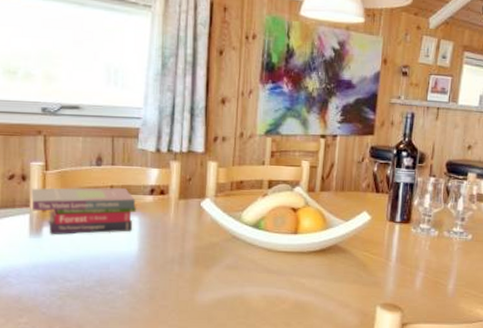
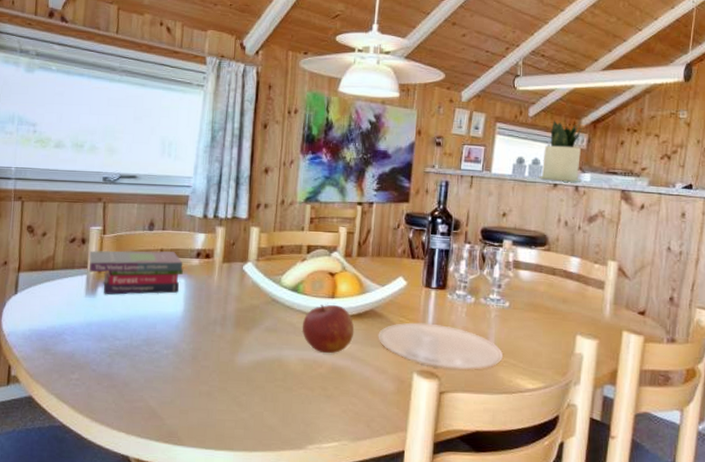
apple: none [264,241,318,289] -> present [302,305,355,353]
plate: none [341,257,464,303] -> present [378,322,503,371]

